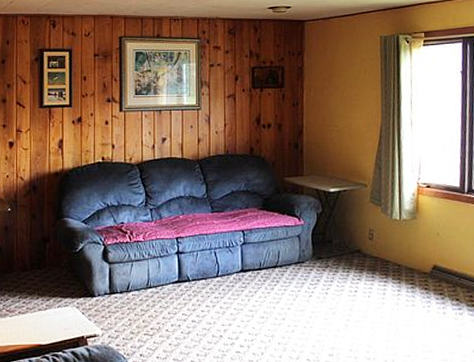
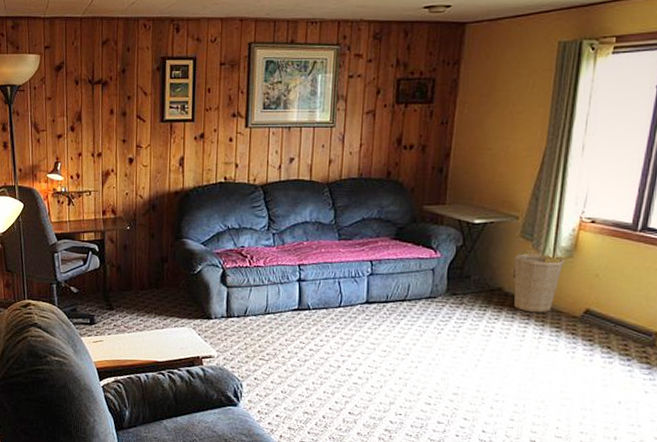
basket: none [368,214,410,271] -> present [514,249,564,313]

